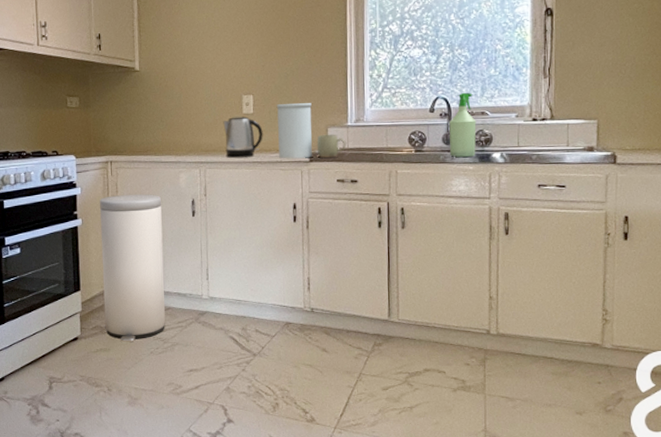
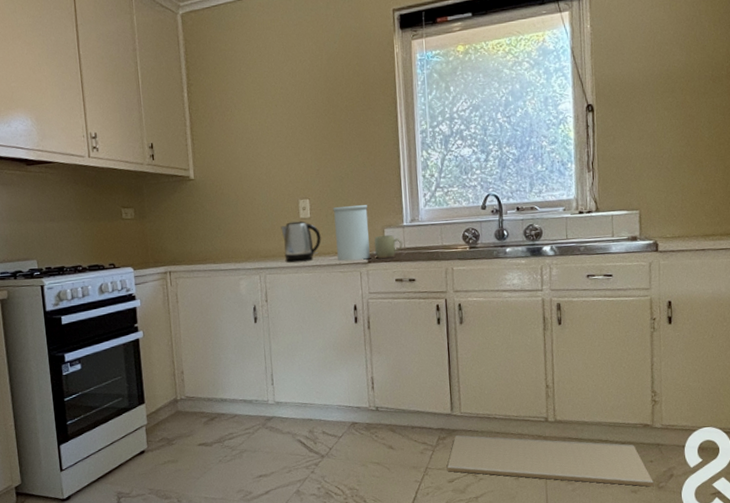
pedal bin: present [99,193,166,342] -> none [159,302,233,452]
door mat: none [382,343,601,410] -> present [447,435,654,487]
spray bottle: present [449,92,477,158] -> none [501,188,527,252]

